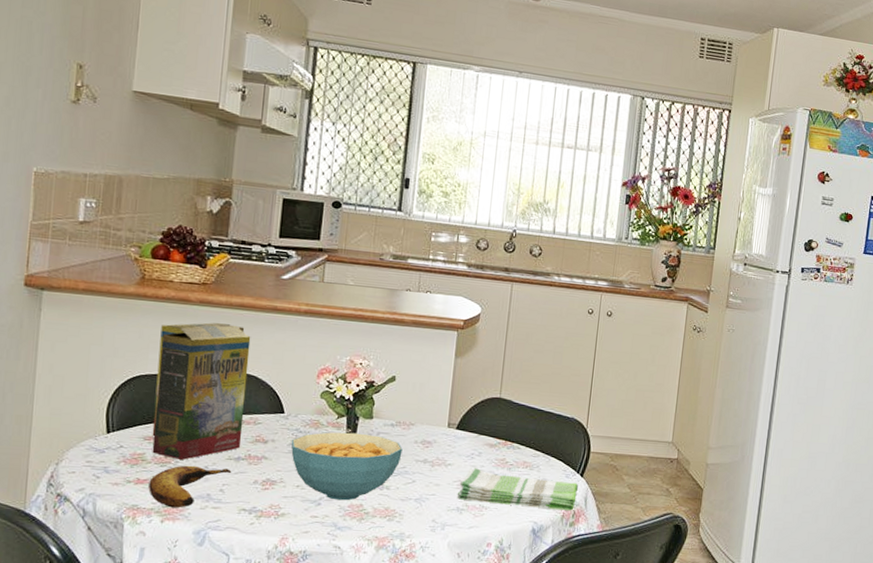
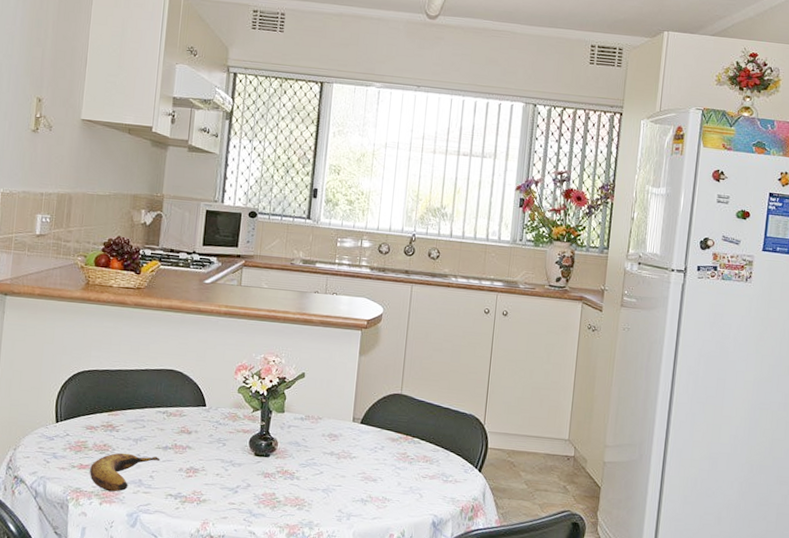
cereal box: present [152,322,251,460] -> none [93,323,178,448]
cereal bowl: present [291,432,403,501] -> none [211,424,311,490]
dish towel: present [456,468,578,511] -> none [361,461,476,505]

